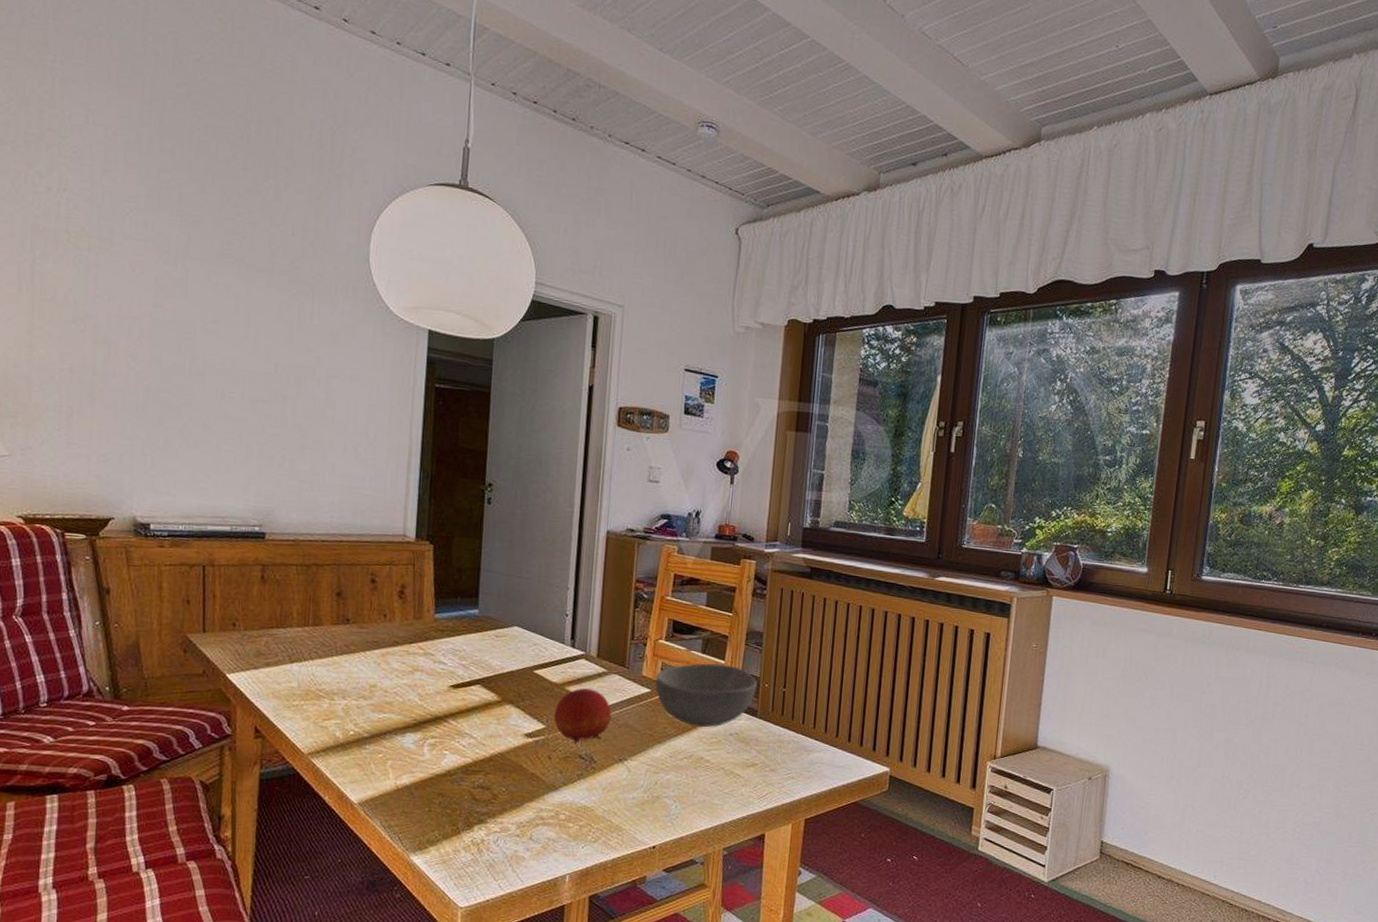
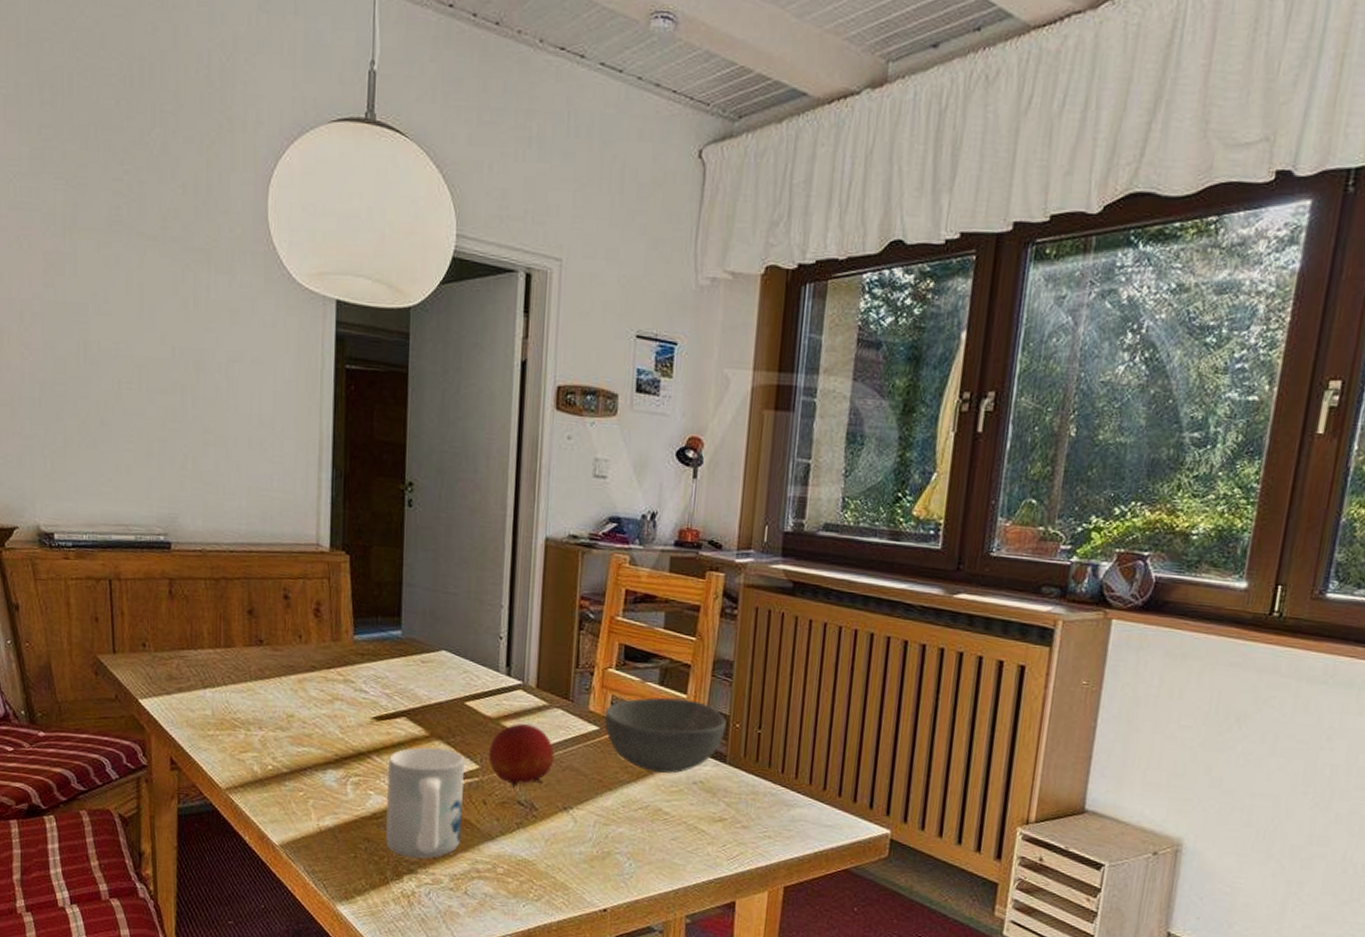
mug: none [458,711,533,810] -> present [385,747,465,859]

